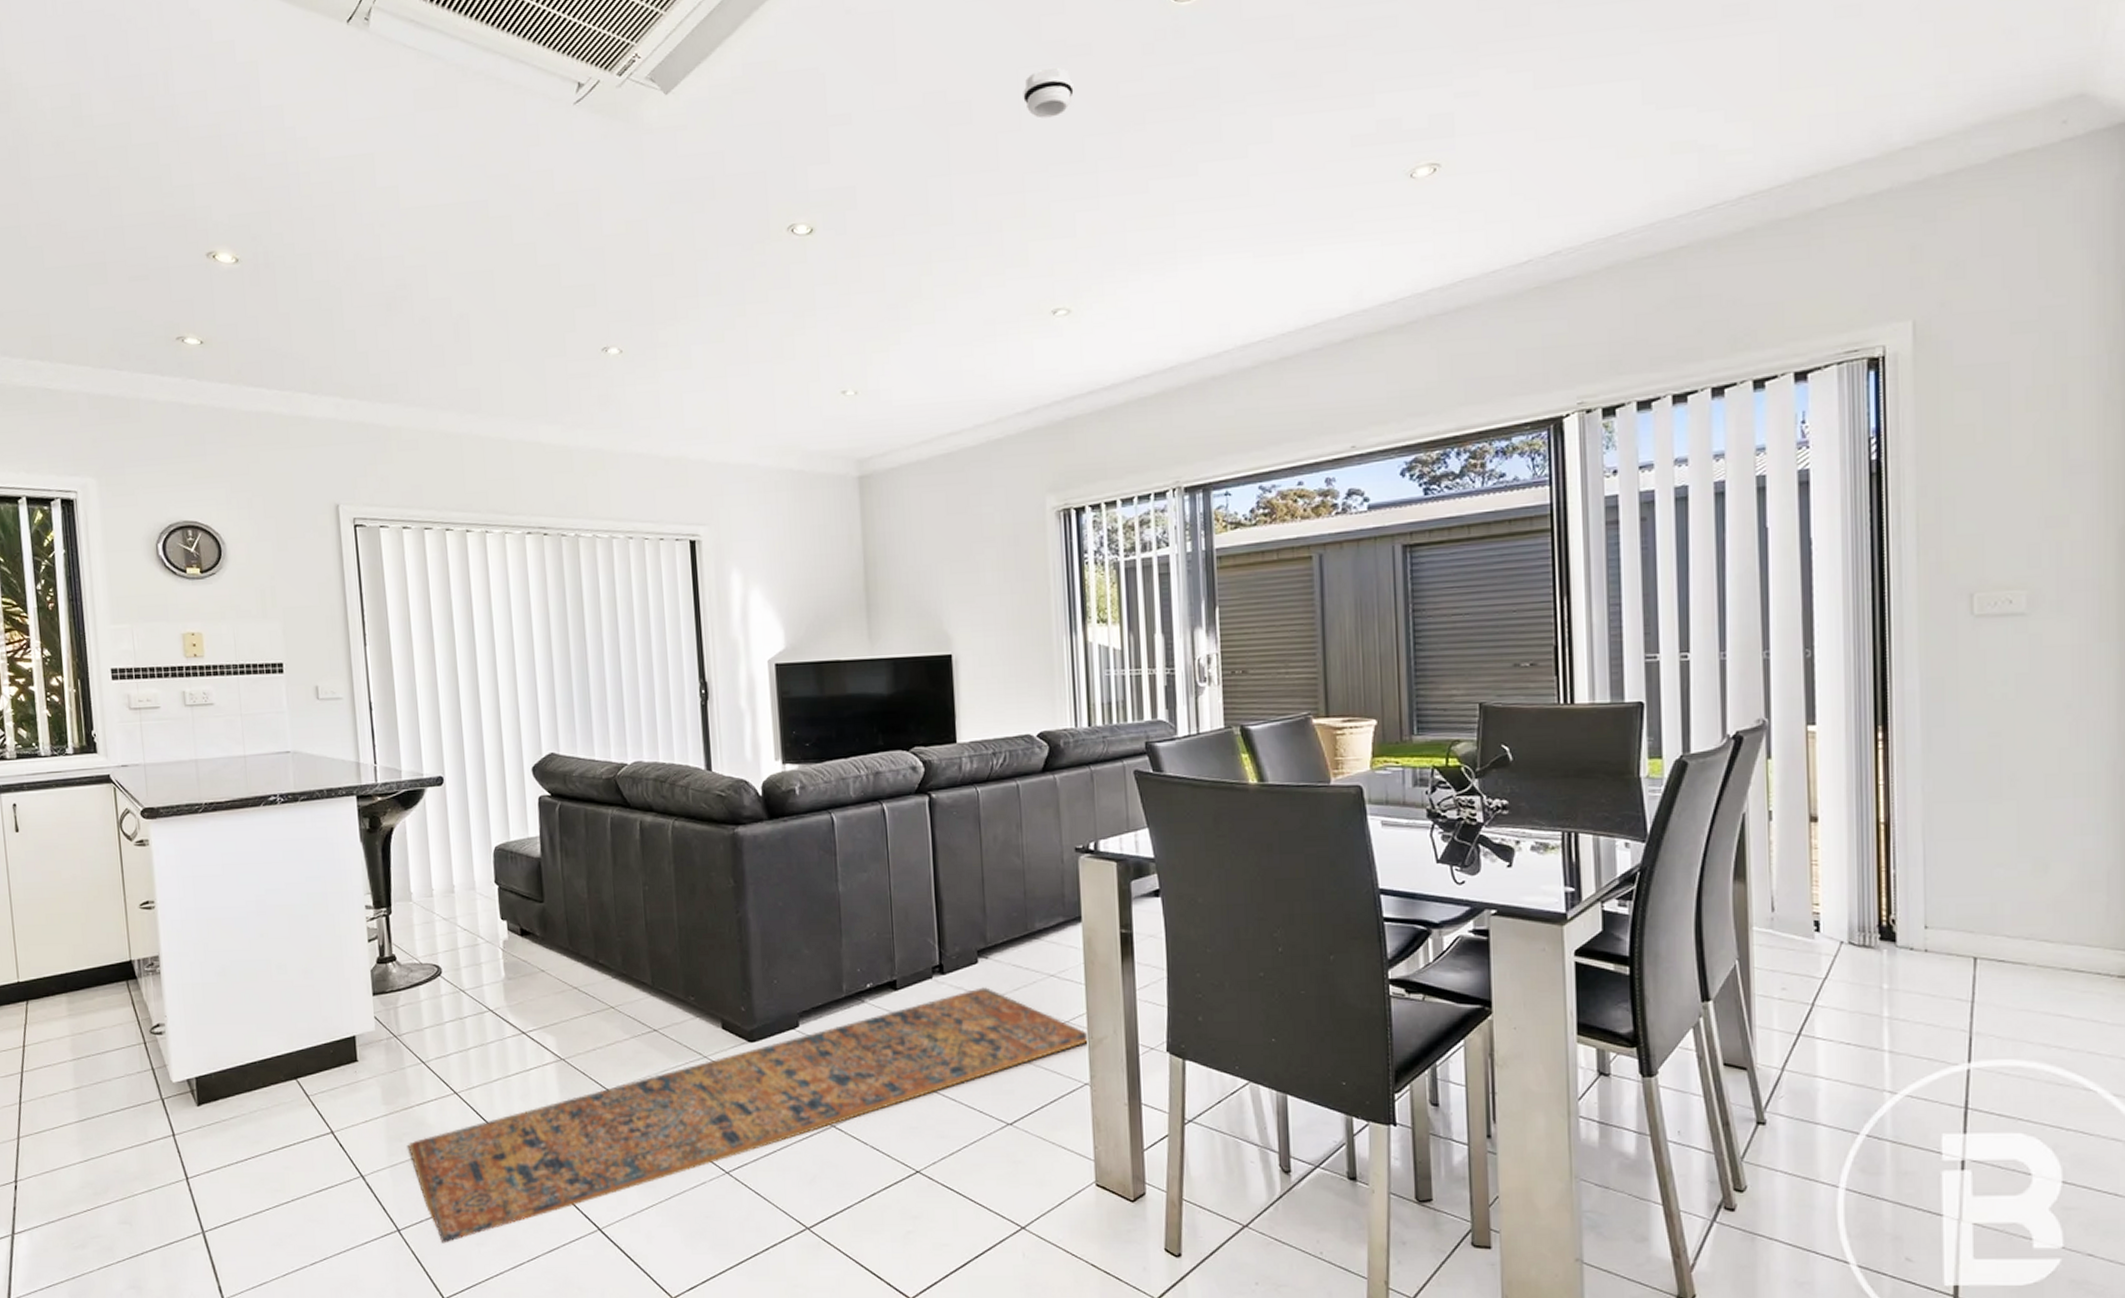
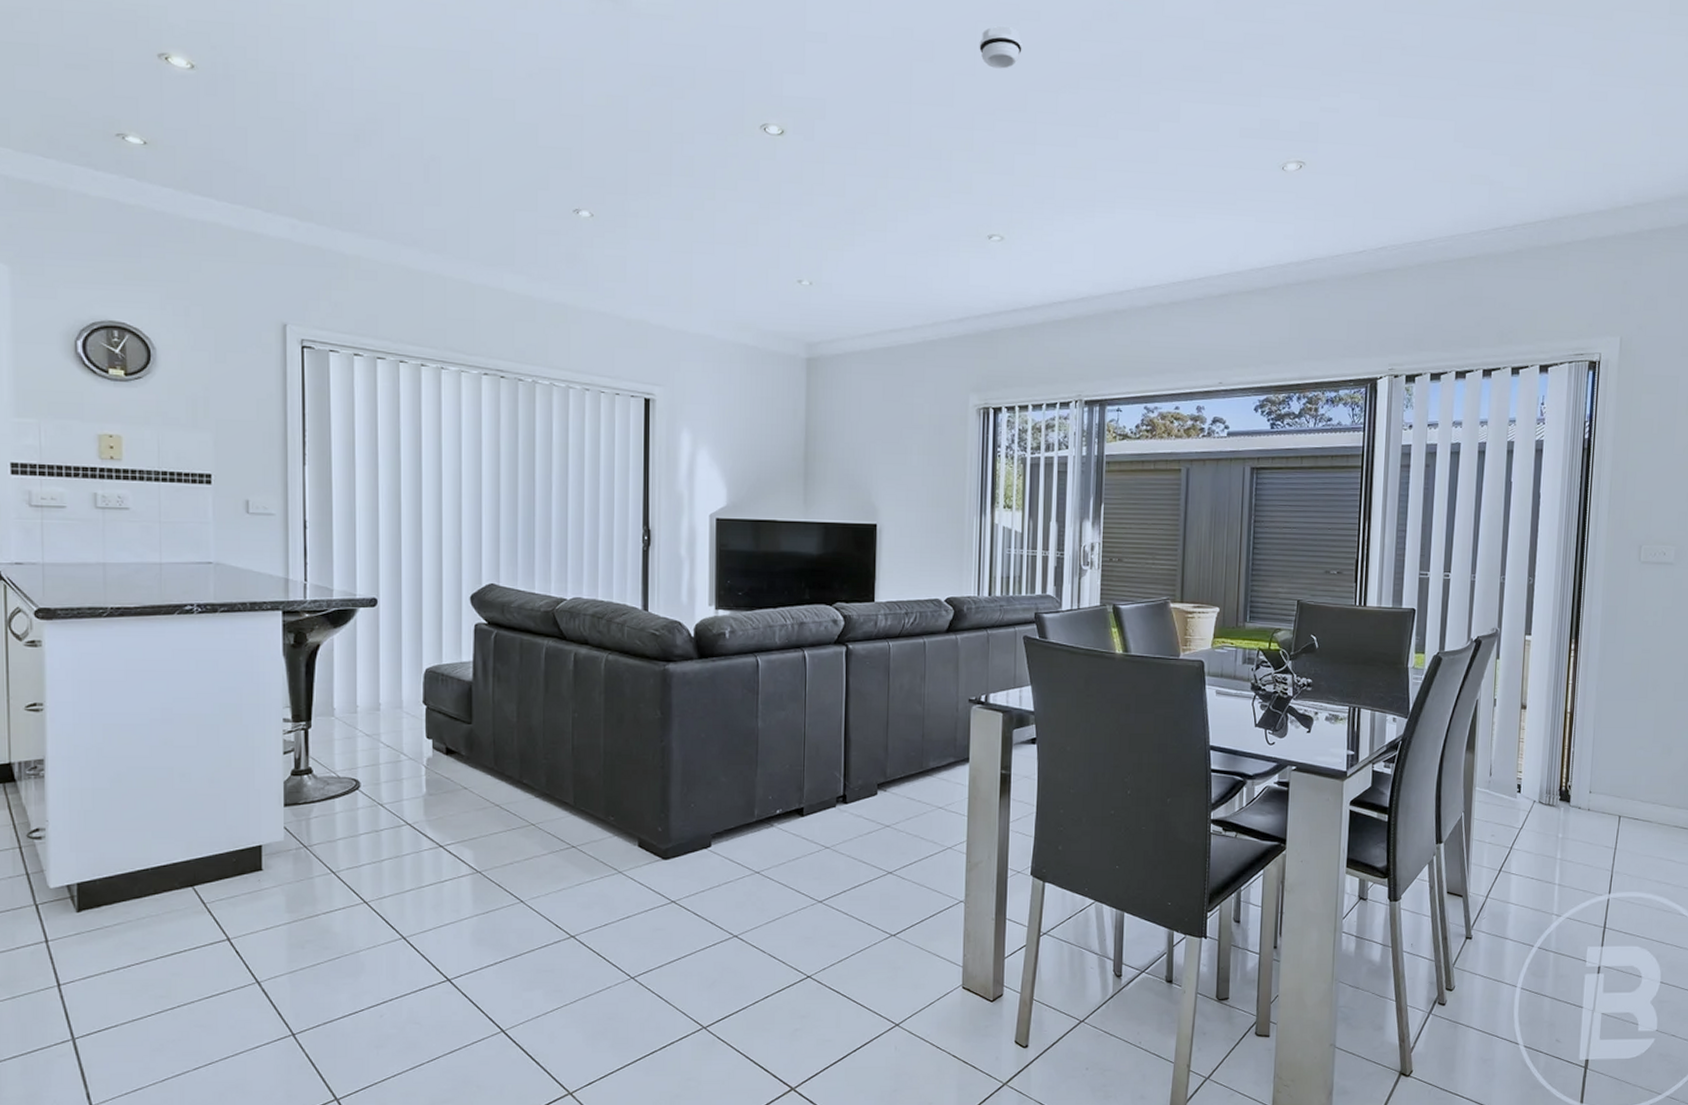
rug: present [408,987,1088,1244] -> none [310,816,966,1047]

